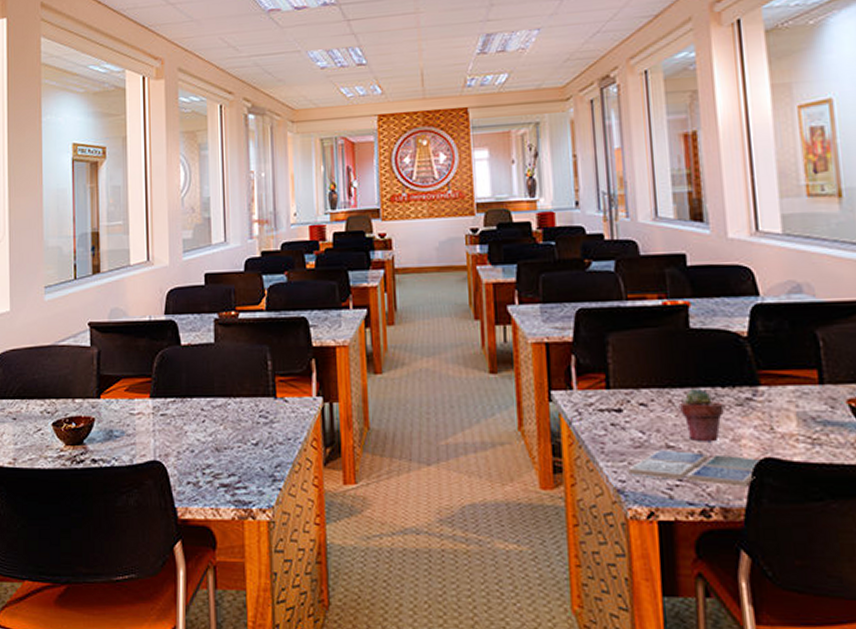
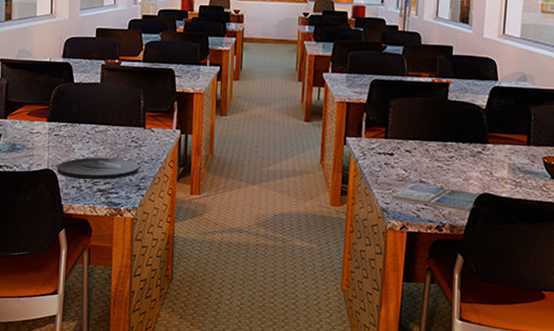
plate: none [166,440,272,471] -> present [57,157,139,180]
potted succulent: present [680,388,724,442] -> none [433,142,462,180]

